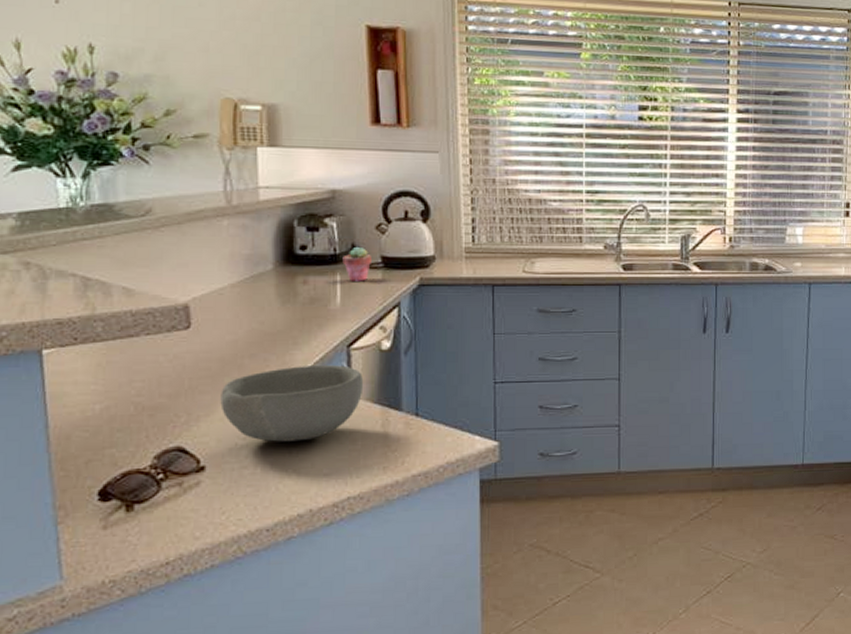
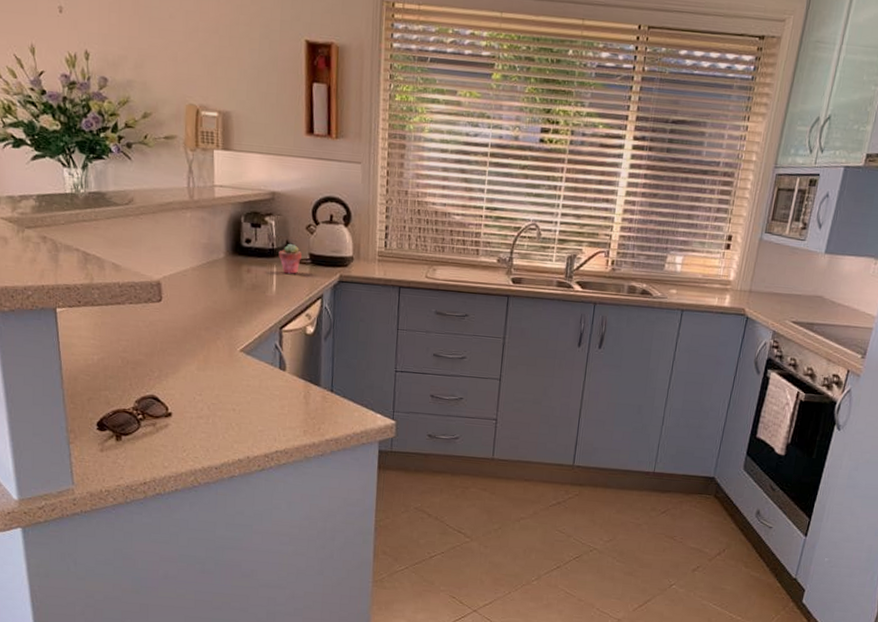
bowl: present [220,364,364,442] -> none [183,340,292,402]

